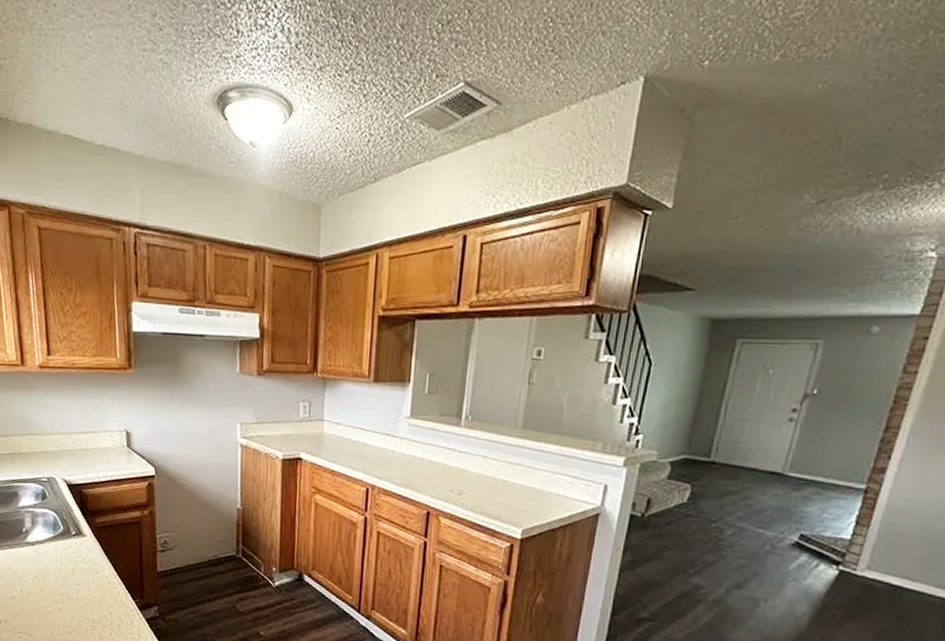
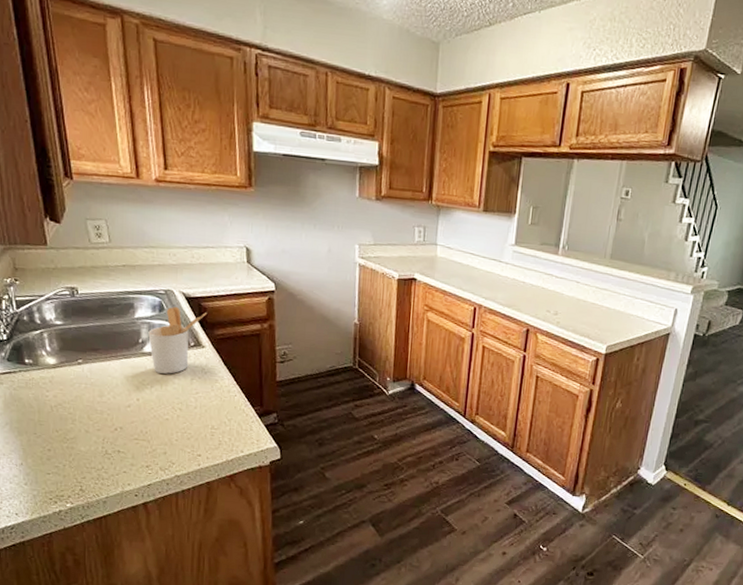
utensil holder: none [31,494,89,564] -> present [148,306,208,374]

